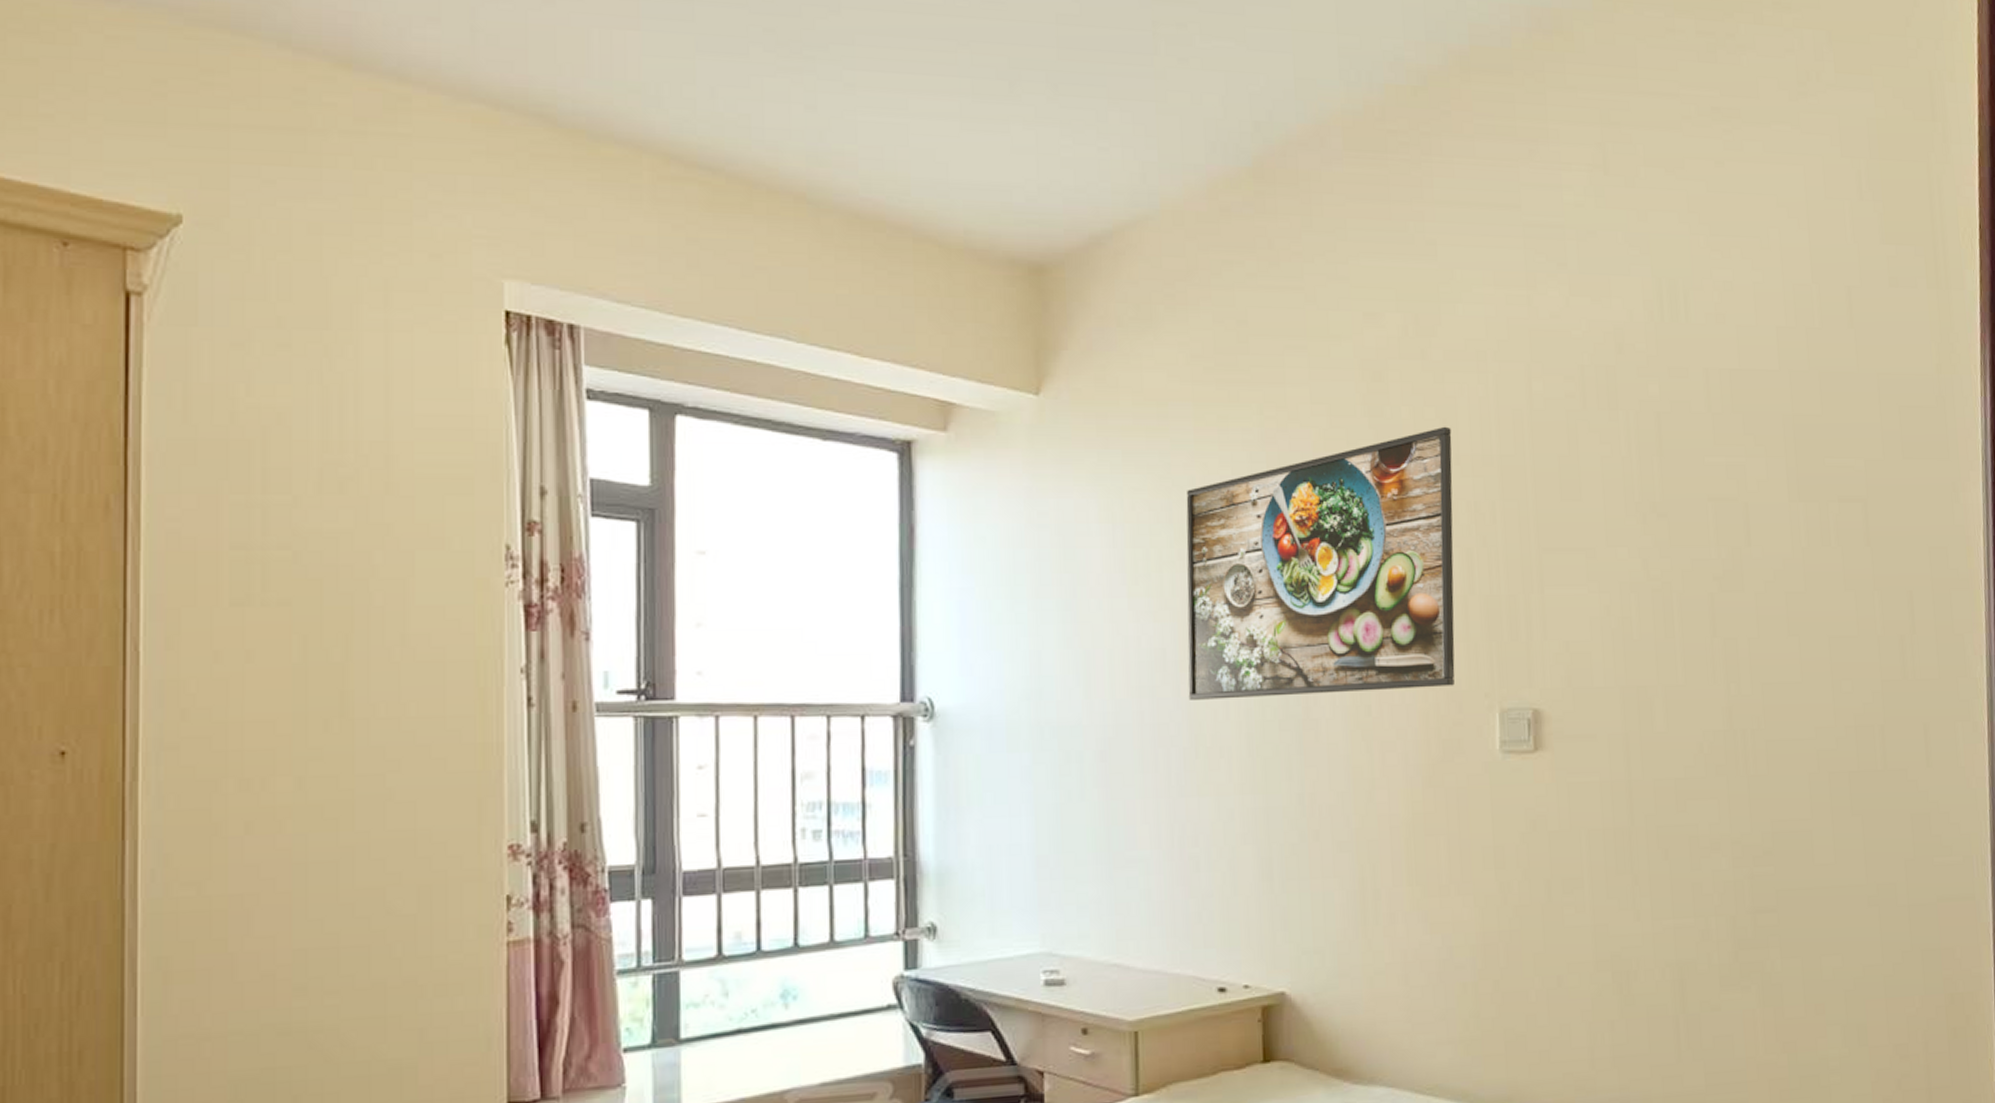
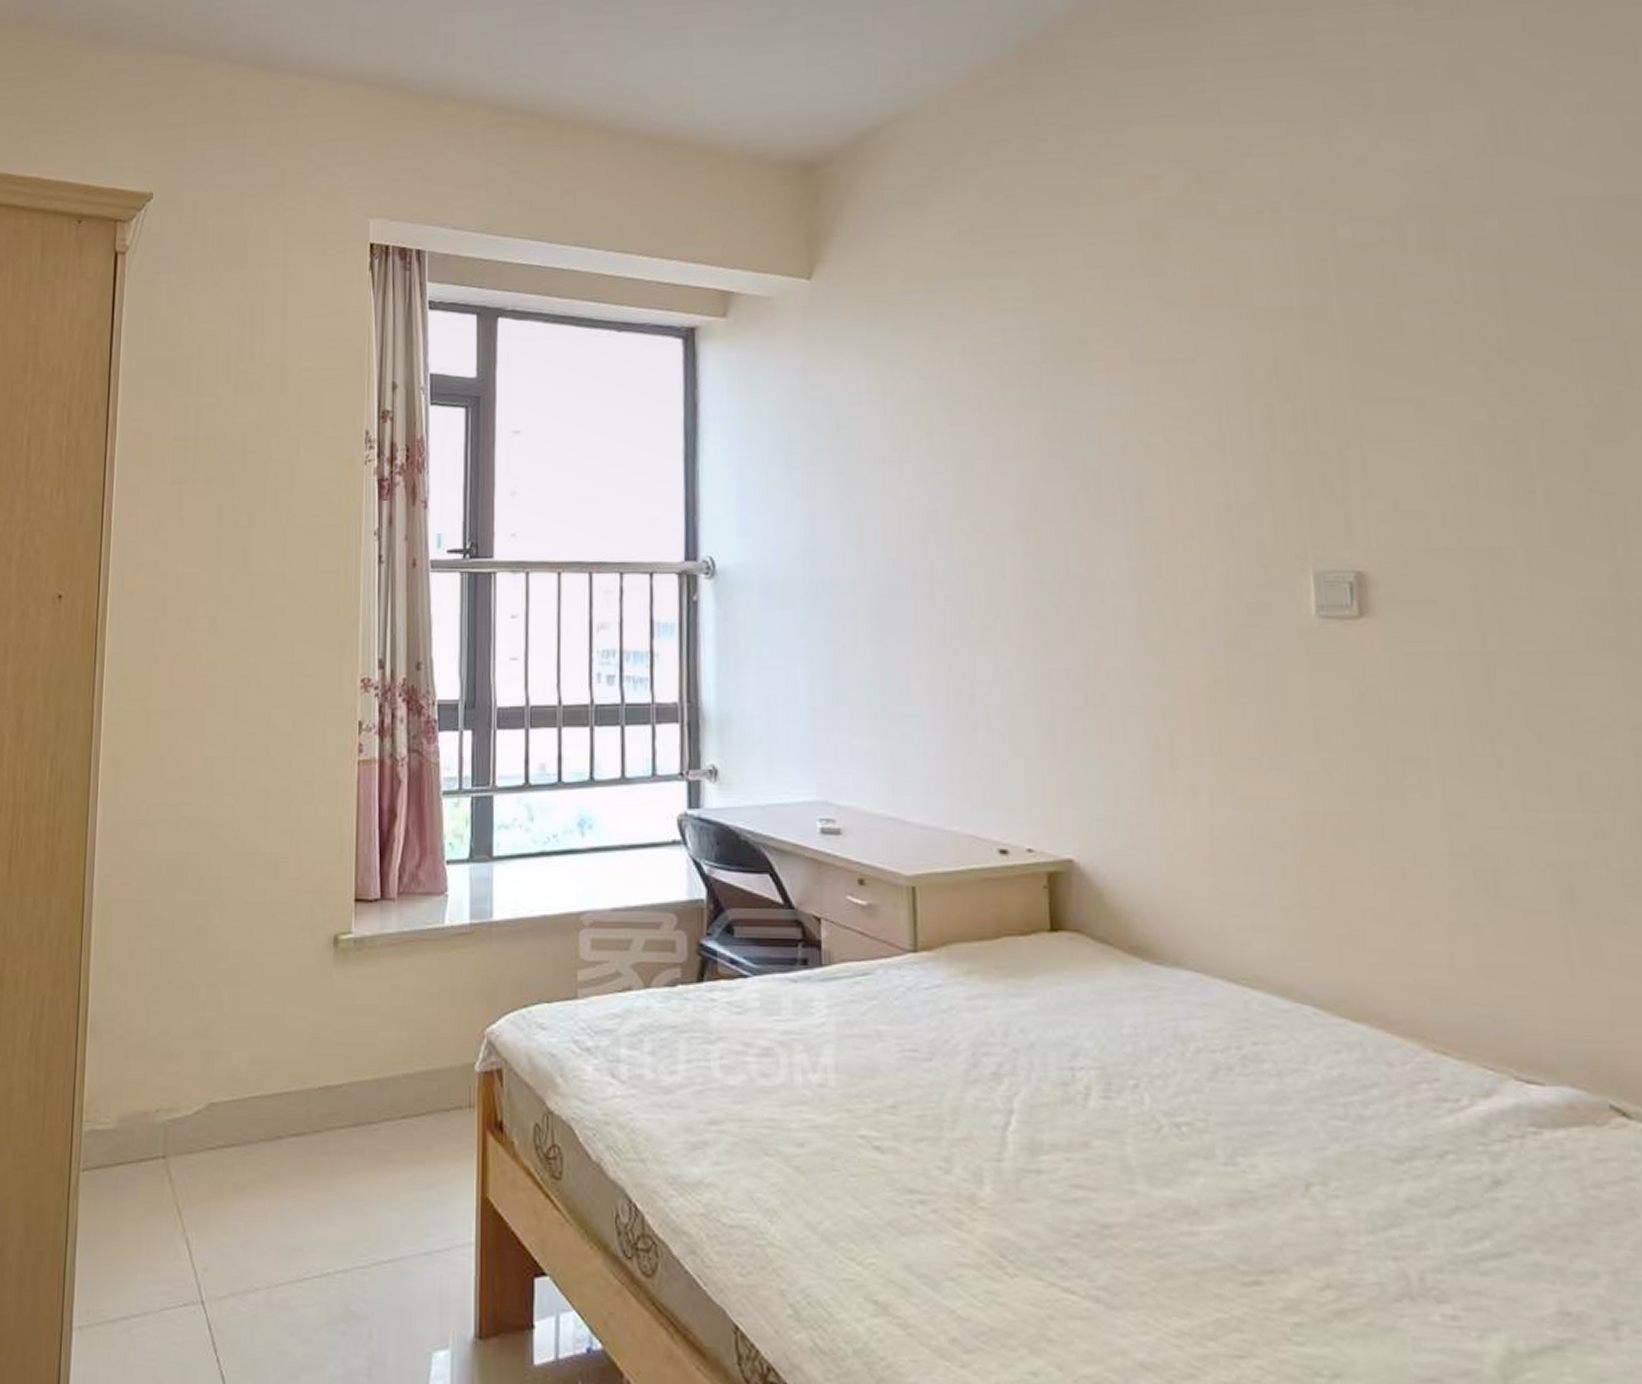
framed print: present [1186,426,1455,700] -> none [956,281,1259,560]

